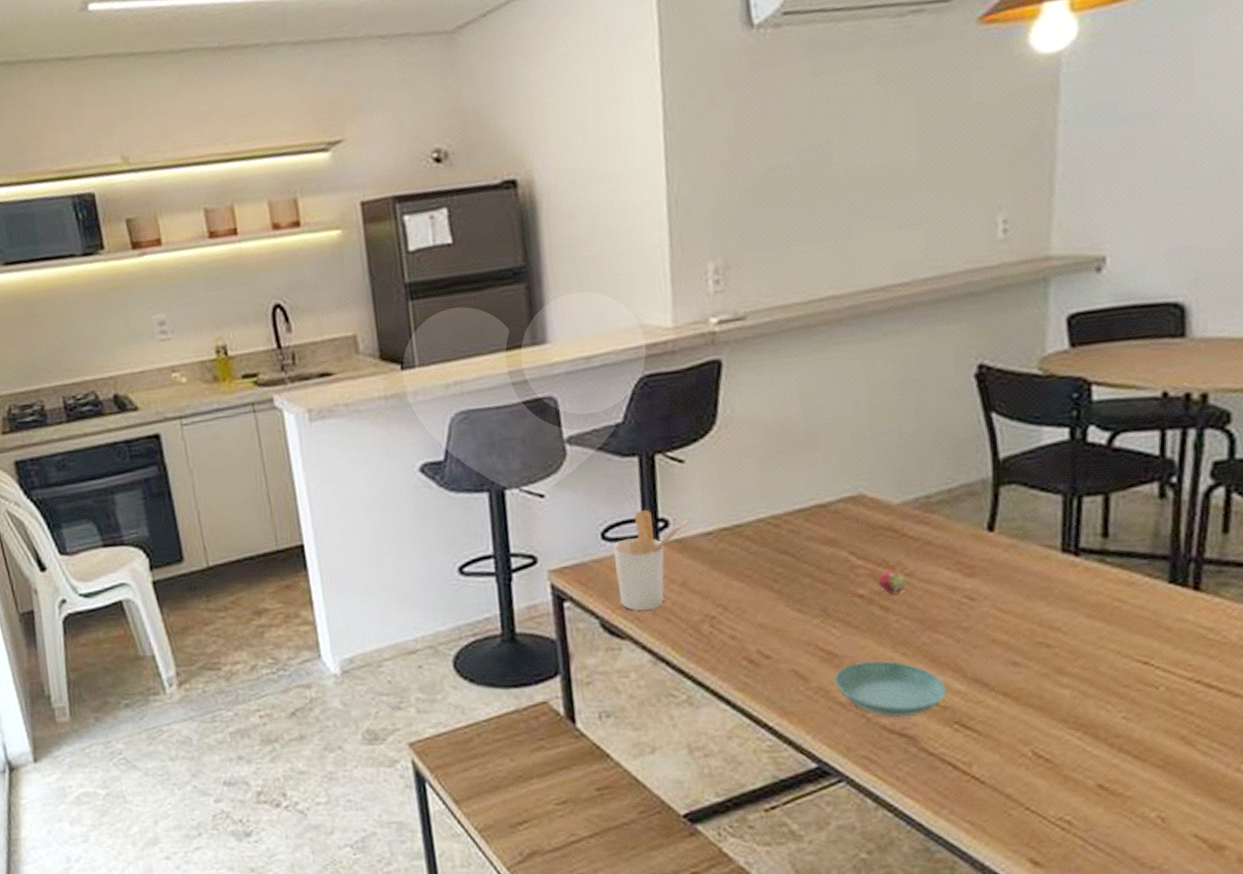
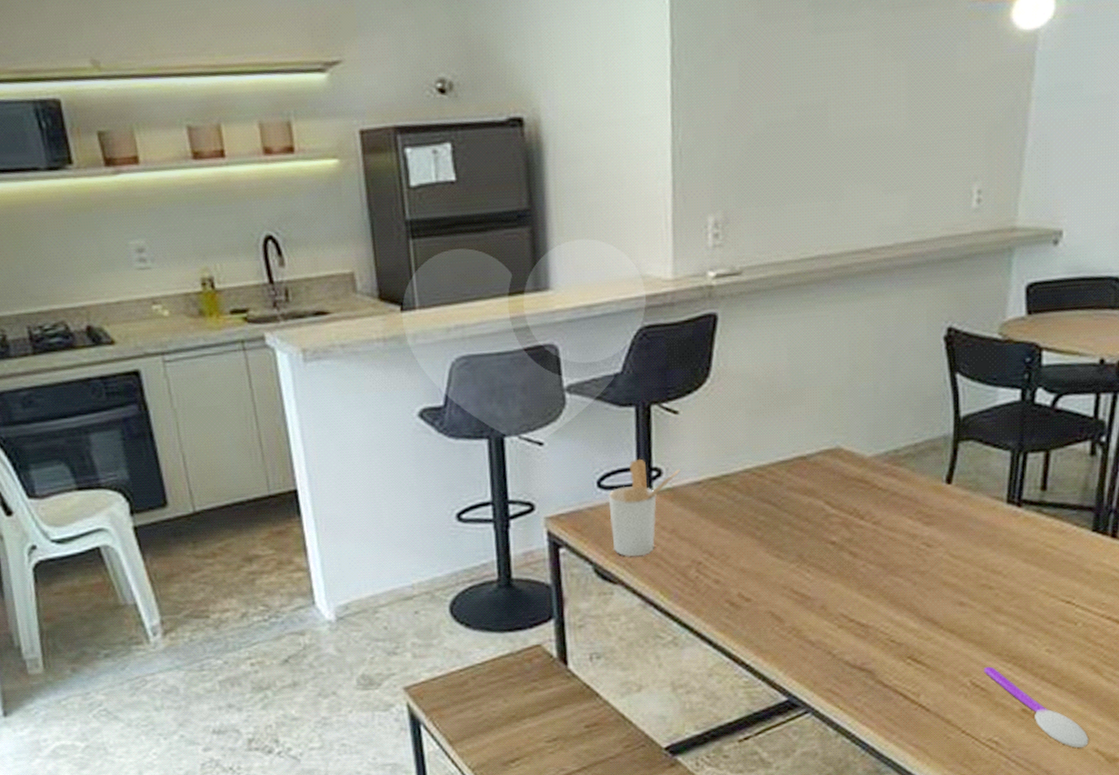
saucer: present [833,660,946,718] -> none [805,601,902,654]
fruit: present [877,569,906,595] -> none [848,518,873,541]
spoon: none [1047,734,1185,833] -> present [984,666,1089,748]

